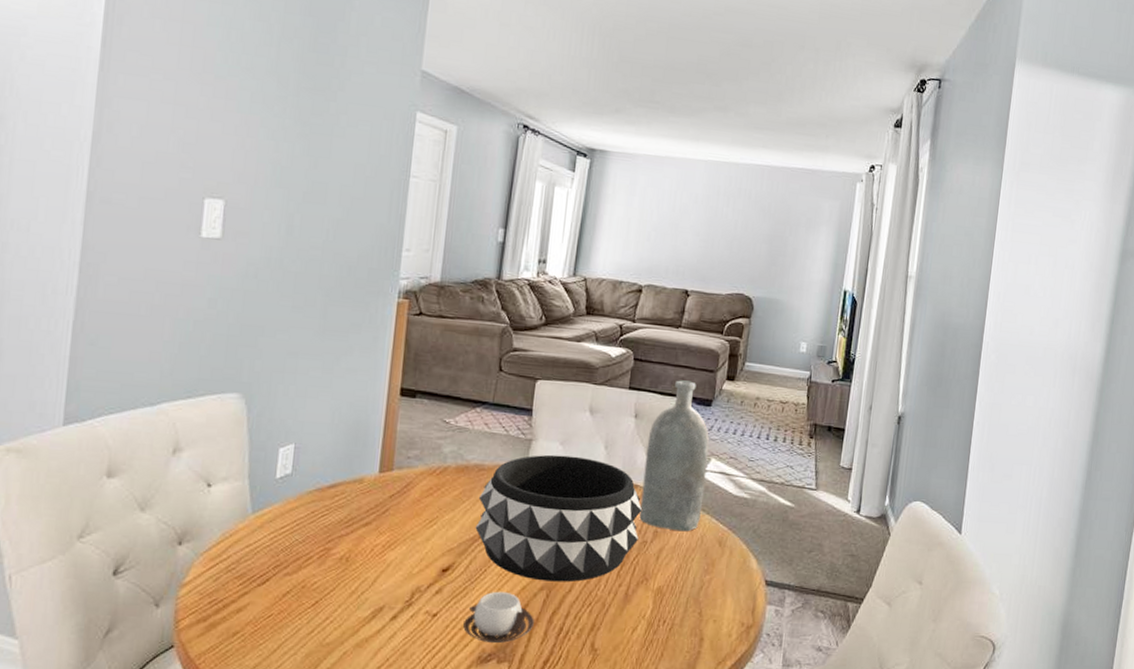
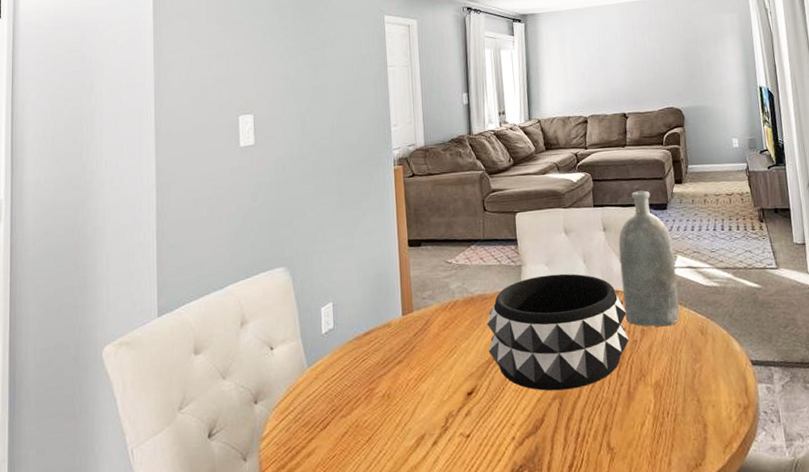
cup: present [463,591,534,643] -> none [494,405,554,455]

